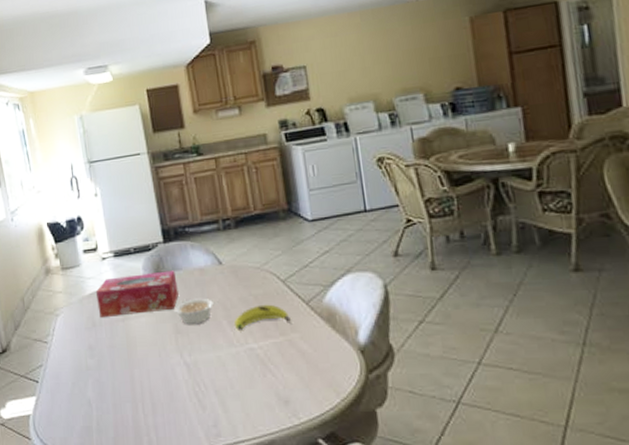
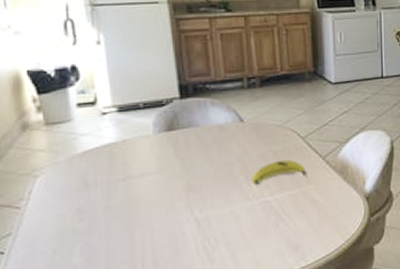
tissue box: present [95,270,179,317] -> none [90,127,193,177]
legume: present [174,298,219,325] -> none [187,154,237,182]

